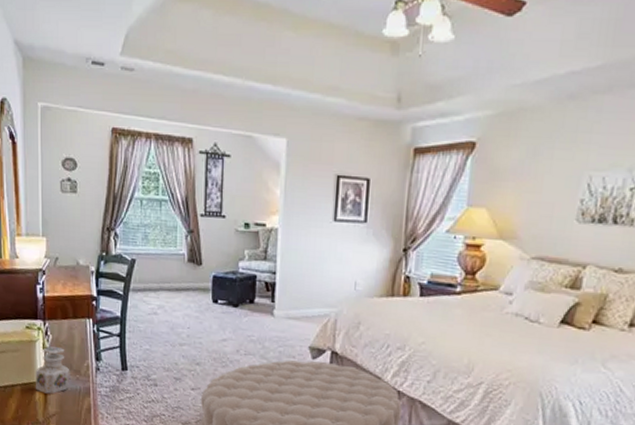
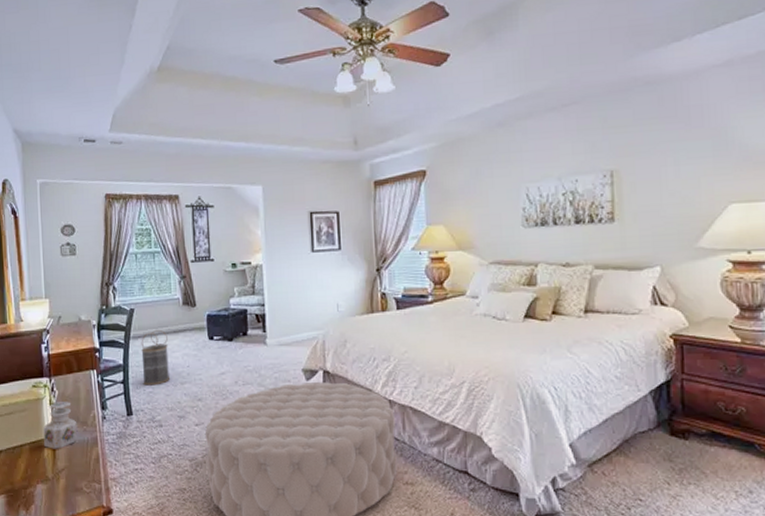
basket: none [140,285,169,343] -> present [141,330,169,386]

